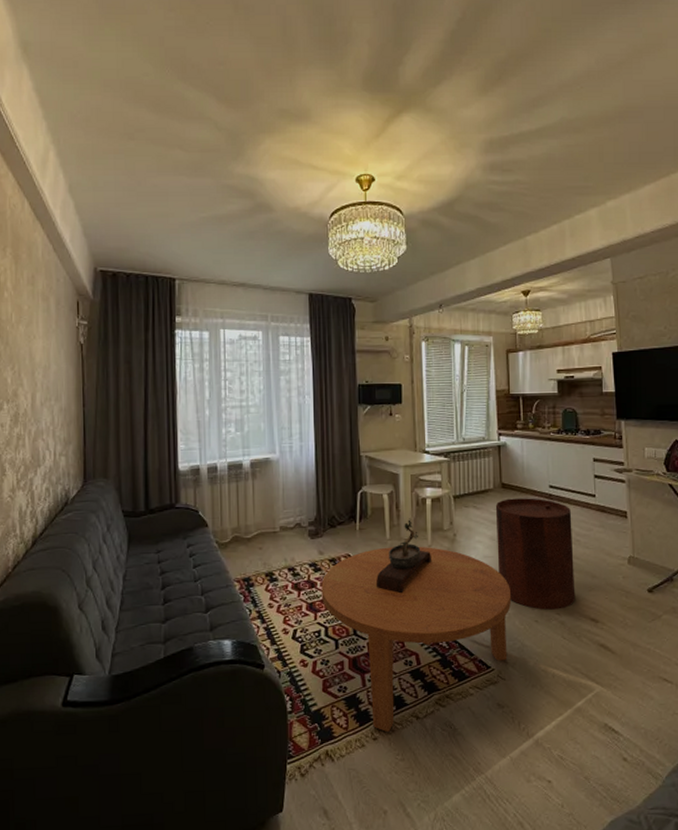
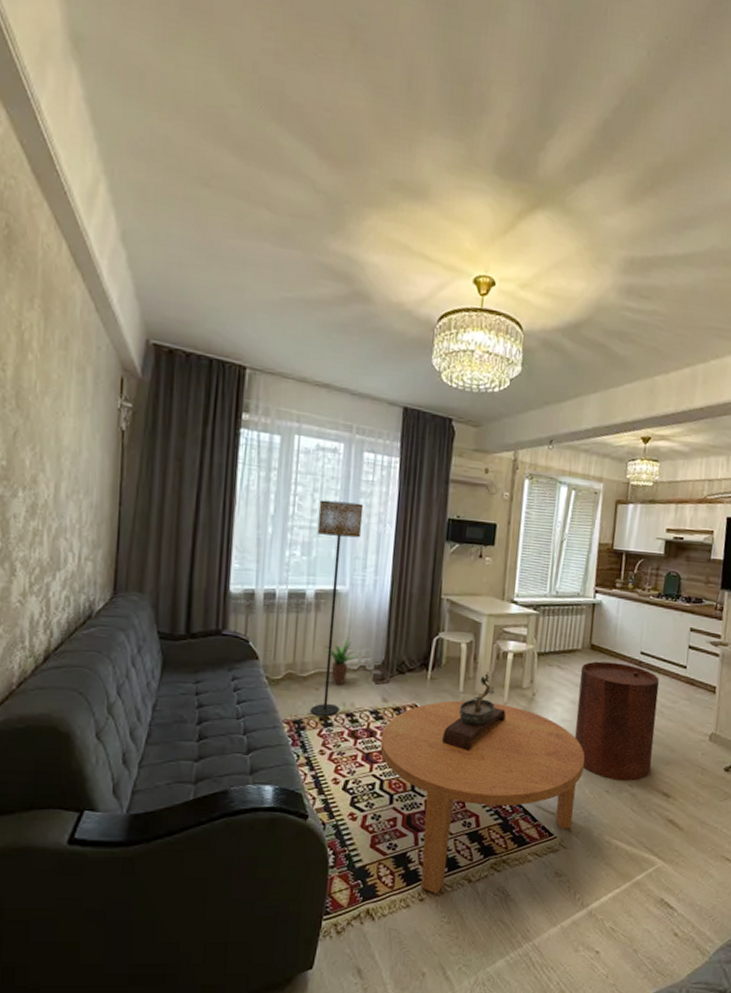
floor lamp: none [246,381,285,573] -> present [311,500,364,717]
potted plant: none [262,499,295,543] -> present [323,637,360,685]

